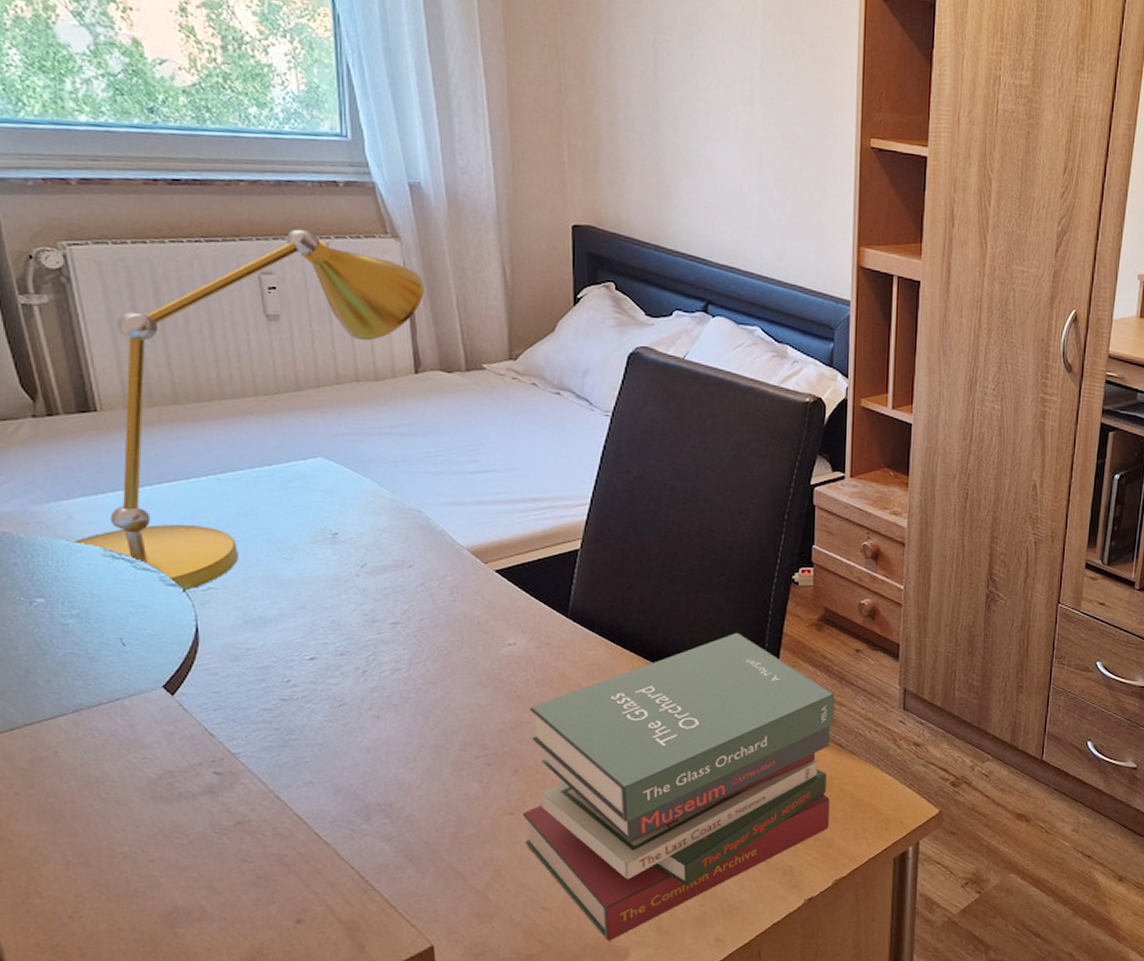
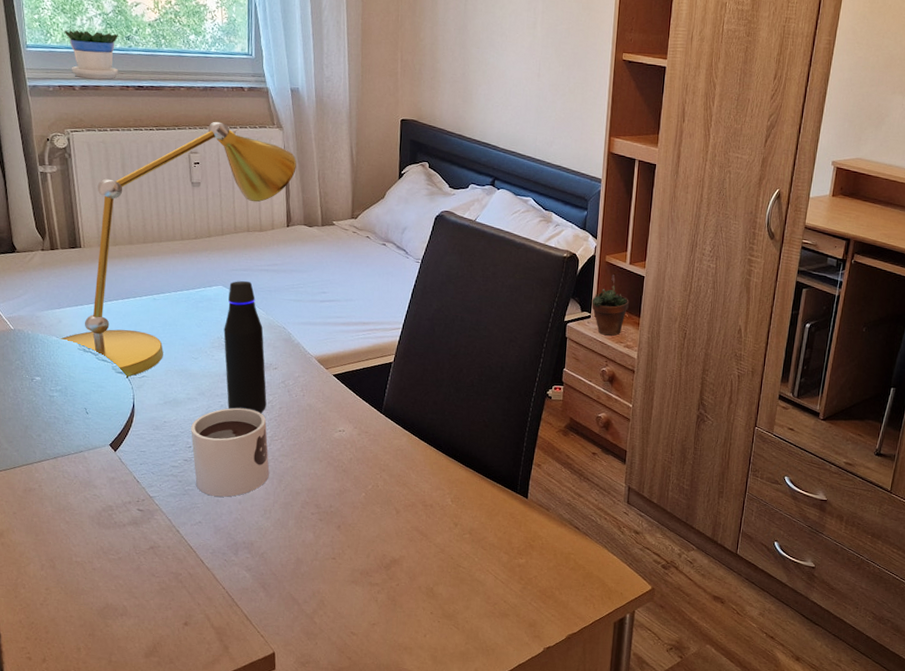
flowerpot: none [45,97,140,171] -> present [64,30,119,80]
mug: none [288,623,410,745] -> present [191,407,270,497]
water bottle: none [329,449,400,629] -> present [223,280,267,414]
books: present [523,632,835,941] -> none [342,433,575,664]
succulent plant: none [845,423,894,500] -> present [591,275,629,336]

